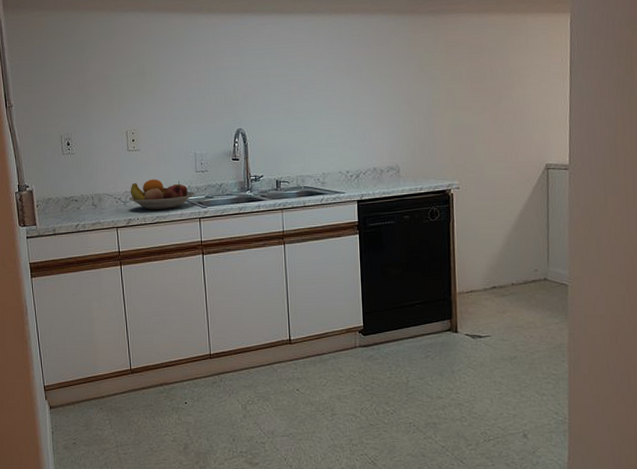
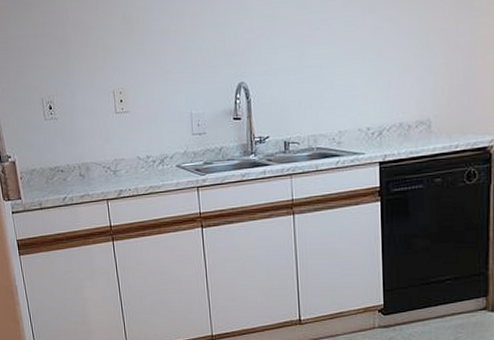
fruit bowl: present [129,179,196,210] -> none [119,144,193,180]

